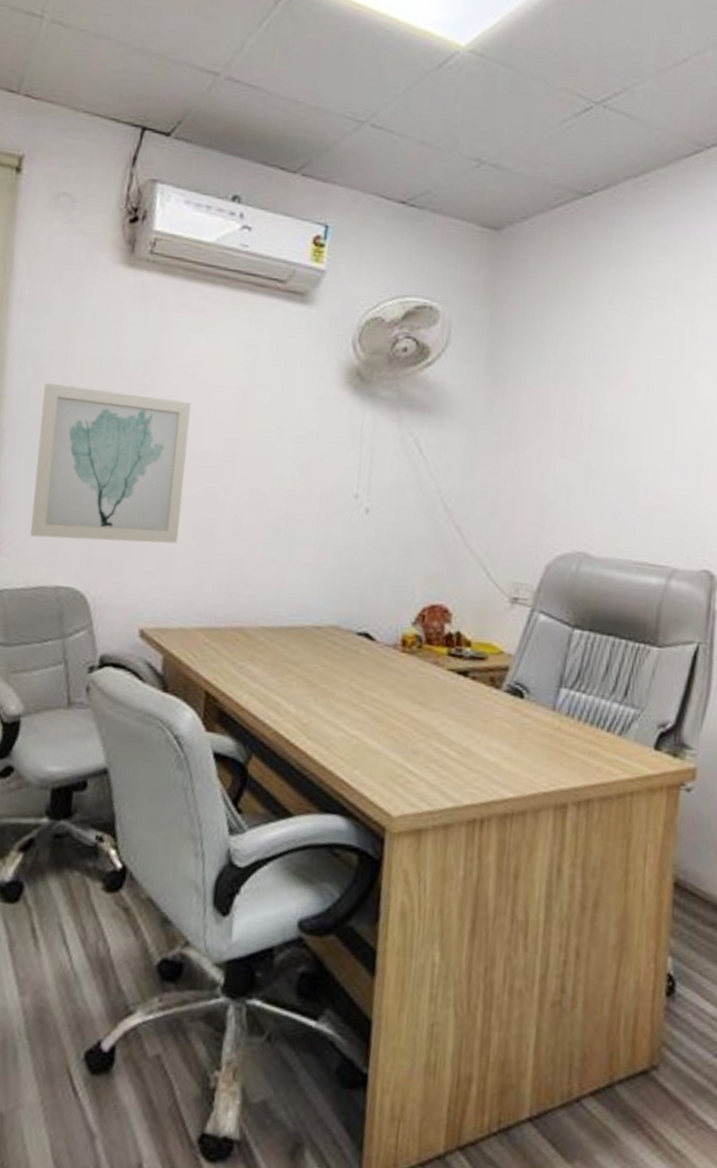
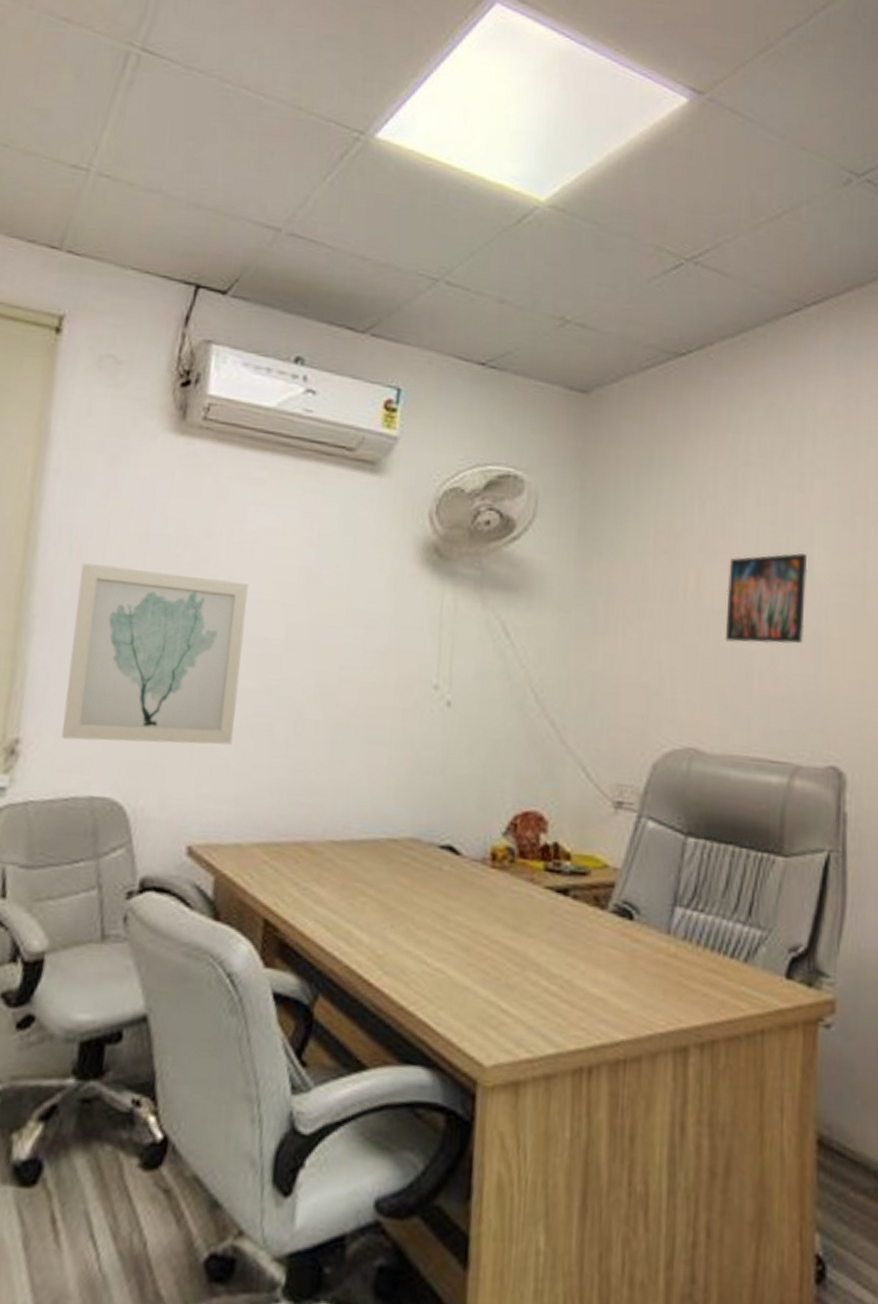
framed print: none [615,380,694,462] -> present [725,553,808,644]

